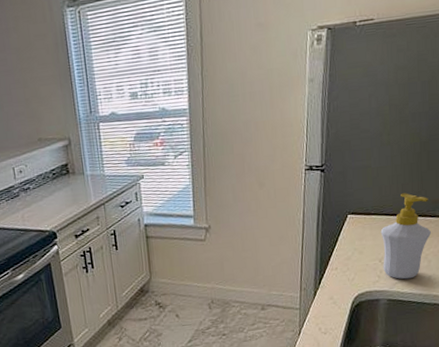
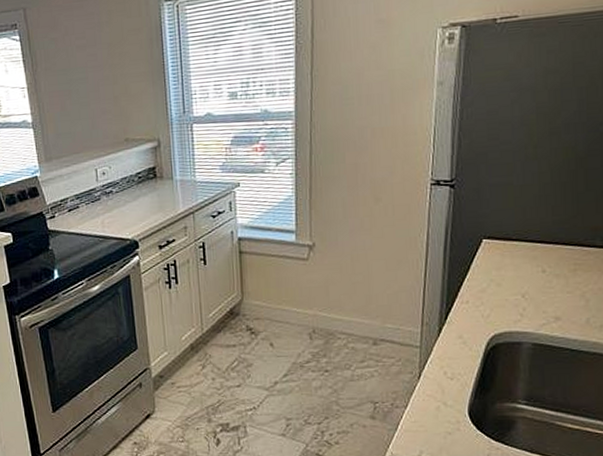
soap bottle: present [380,193,431,279] -> none [524,216,589,321]

